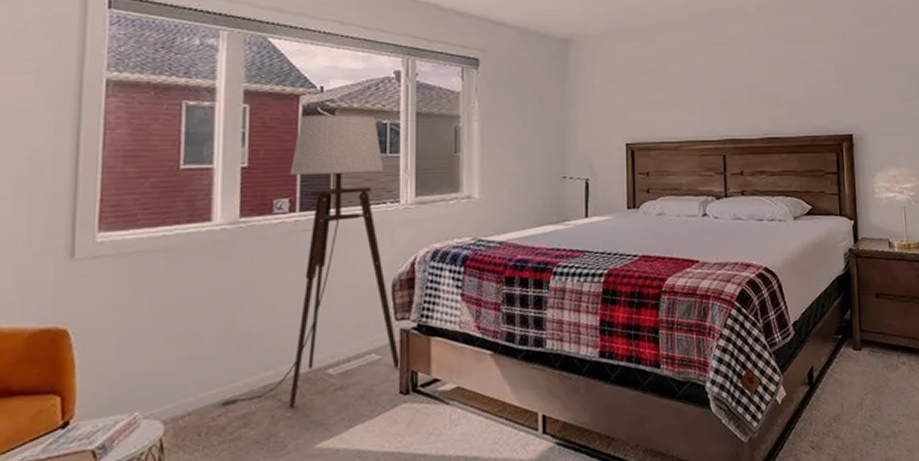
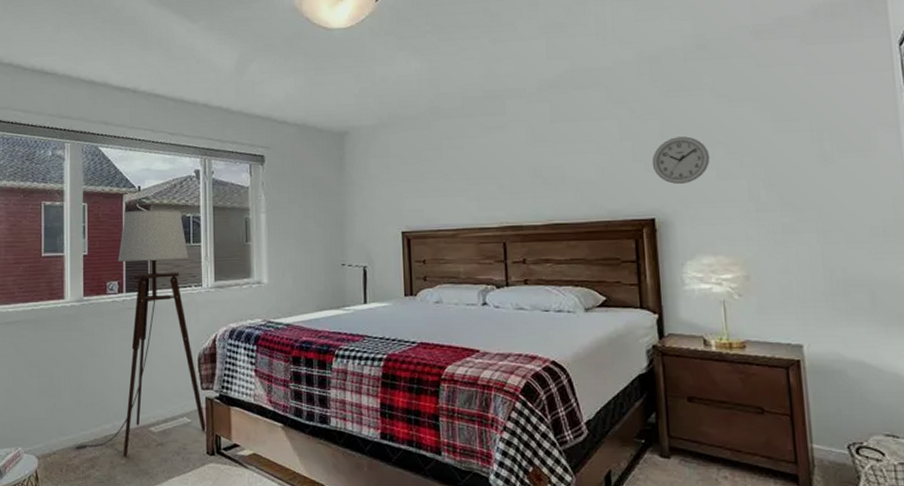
wall clock: none [851,62,896,105] -> present [652,136,710,185]

